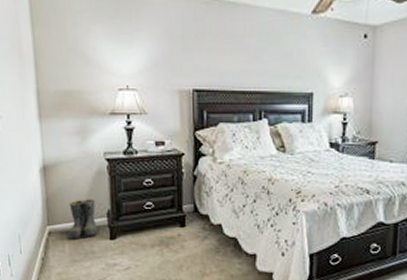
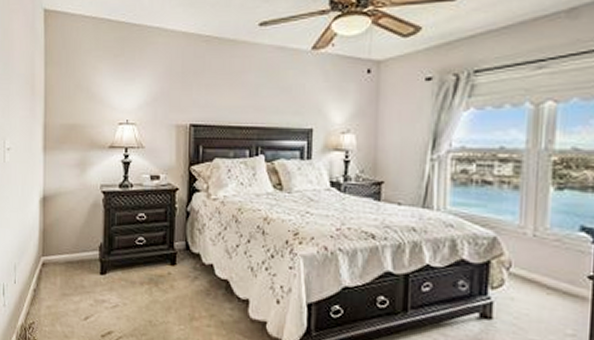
boots: present [68,199,98,240] -> none [61,231,89,273]

